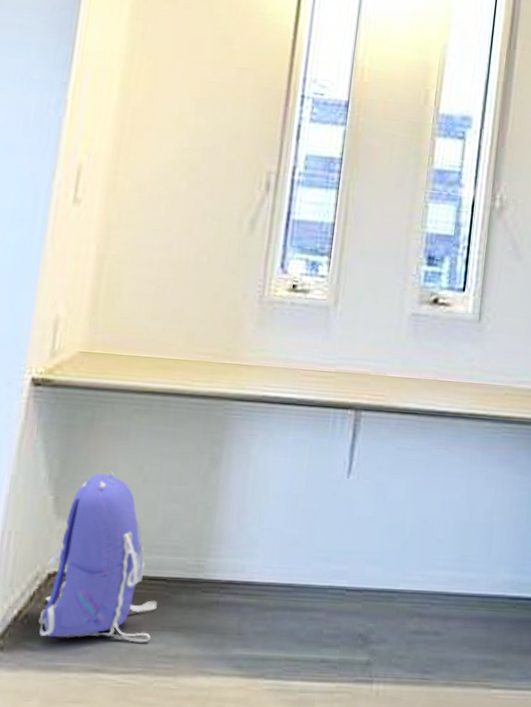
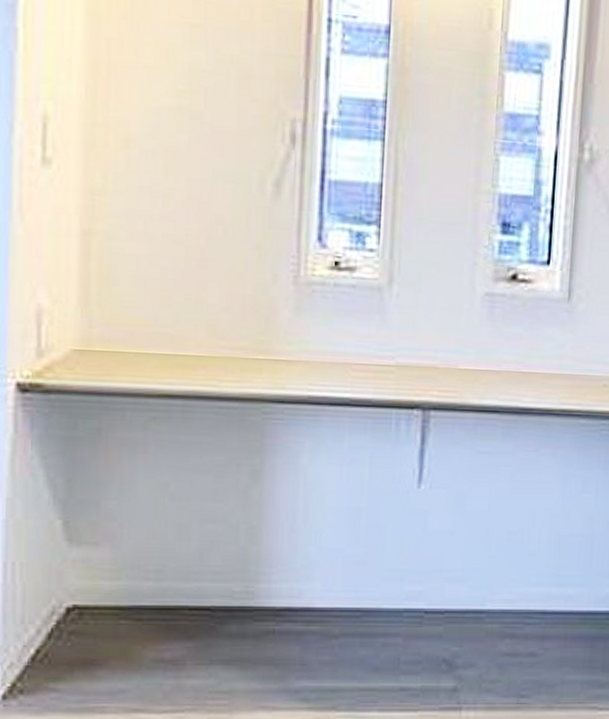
backpack: present [38,471,157,643] -> none [62,489,202,679]

